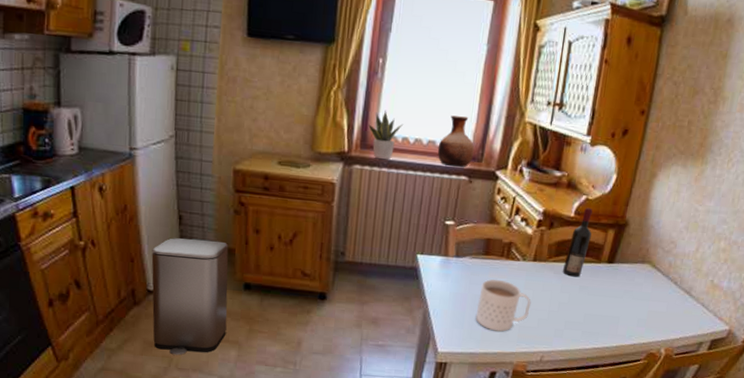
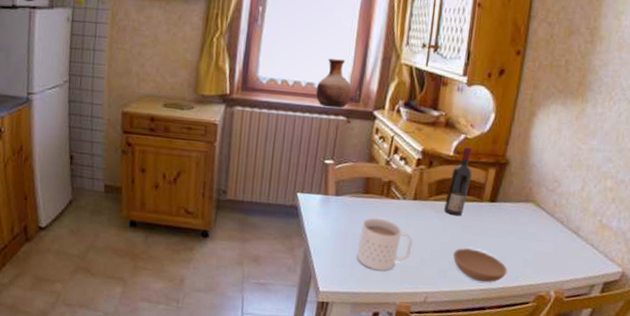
pedal bin: present [151,238,229,356] -> none [42,177,116,291]
potted plant: present [368,109,404,160] -> none [249,54,283,102]
bowl: none [570,308,622,341] -> present [453,247,508,283]

